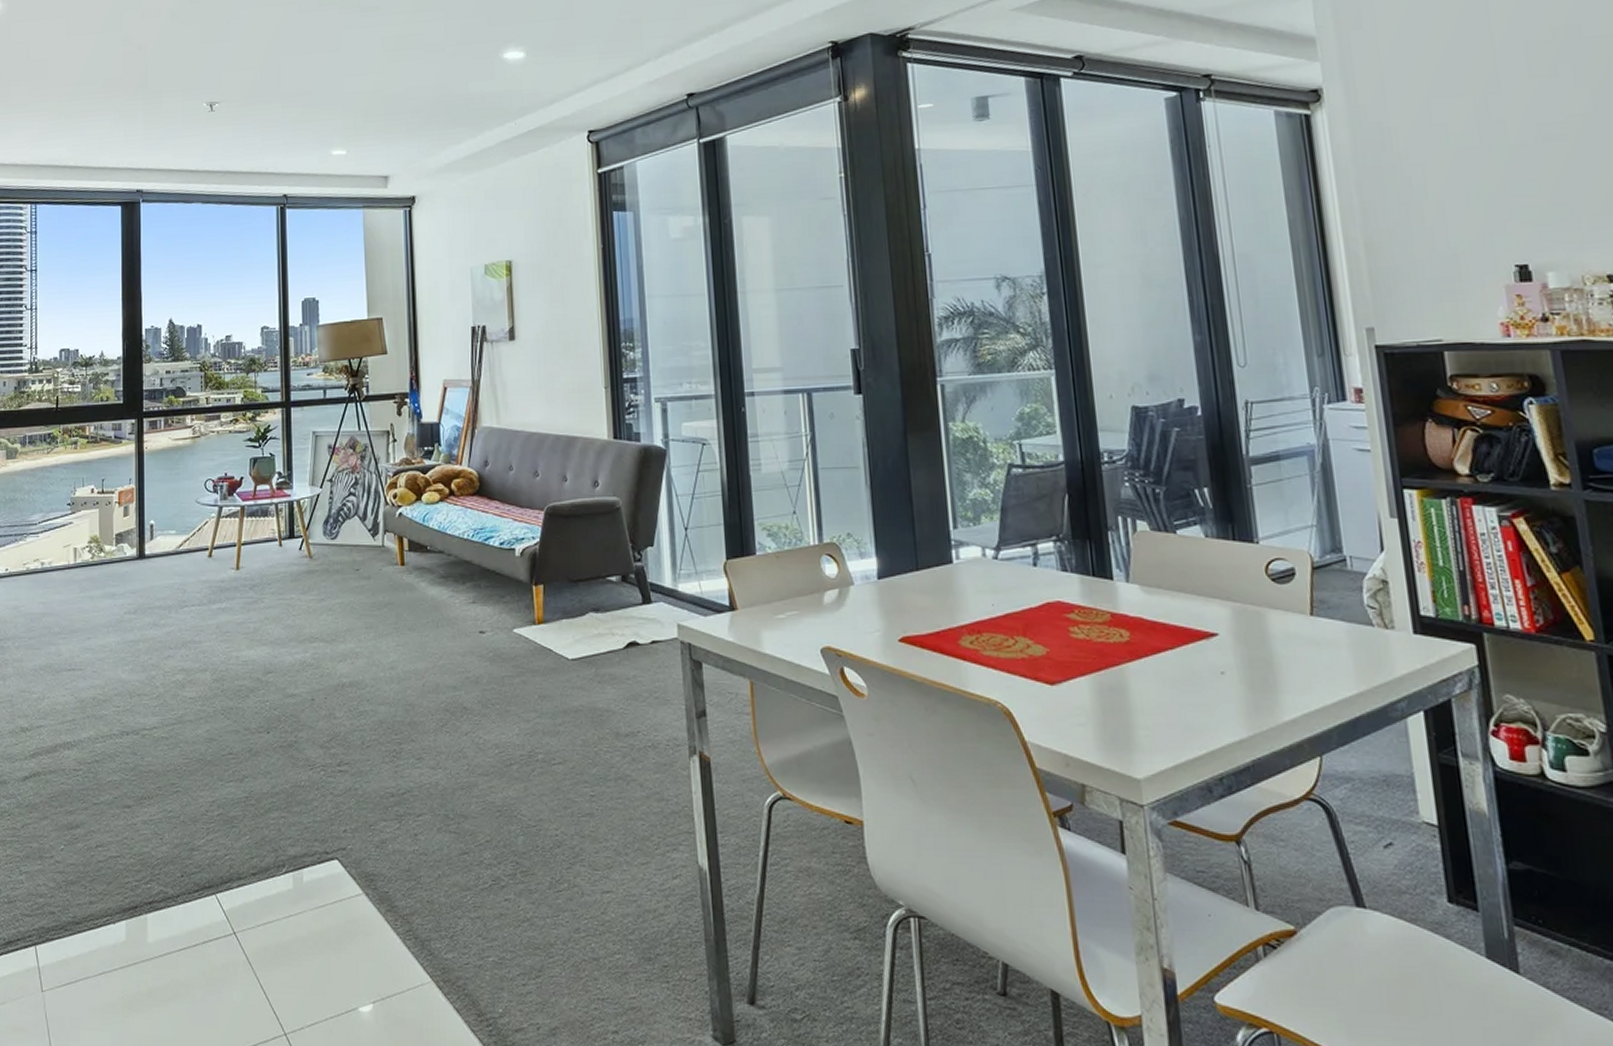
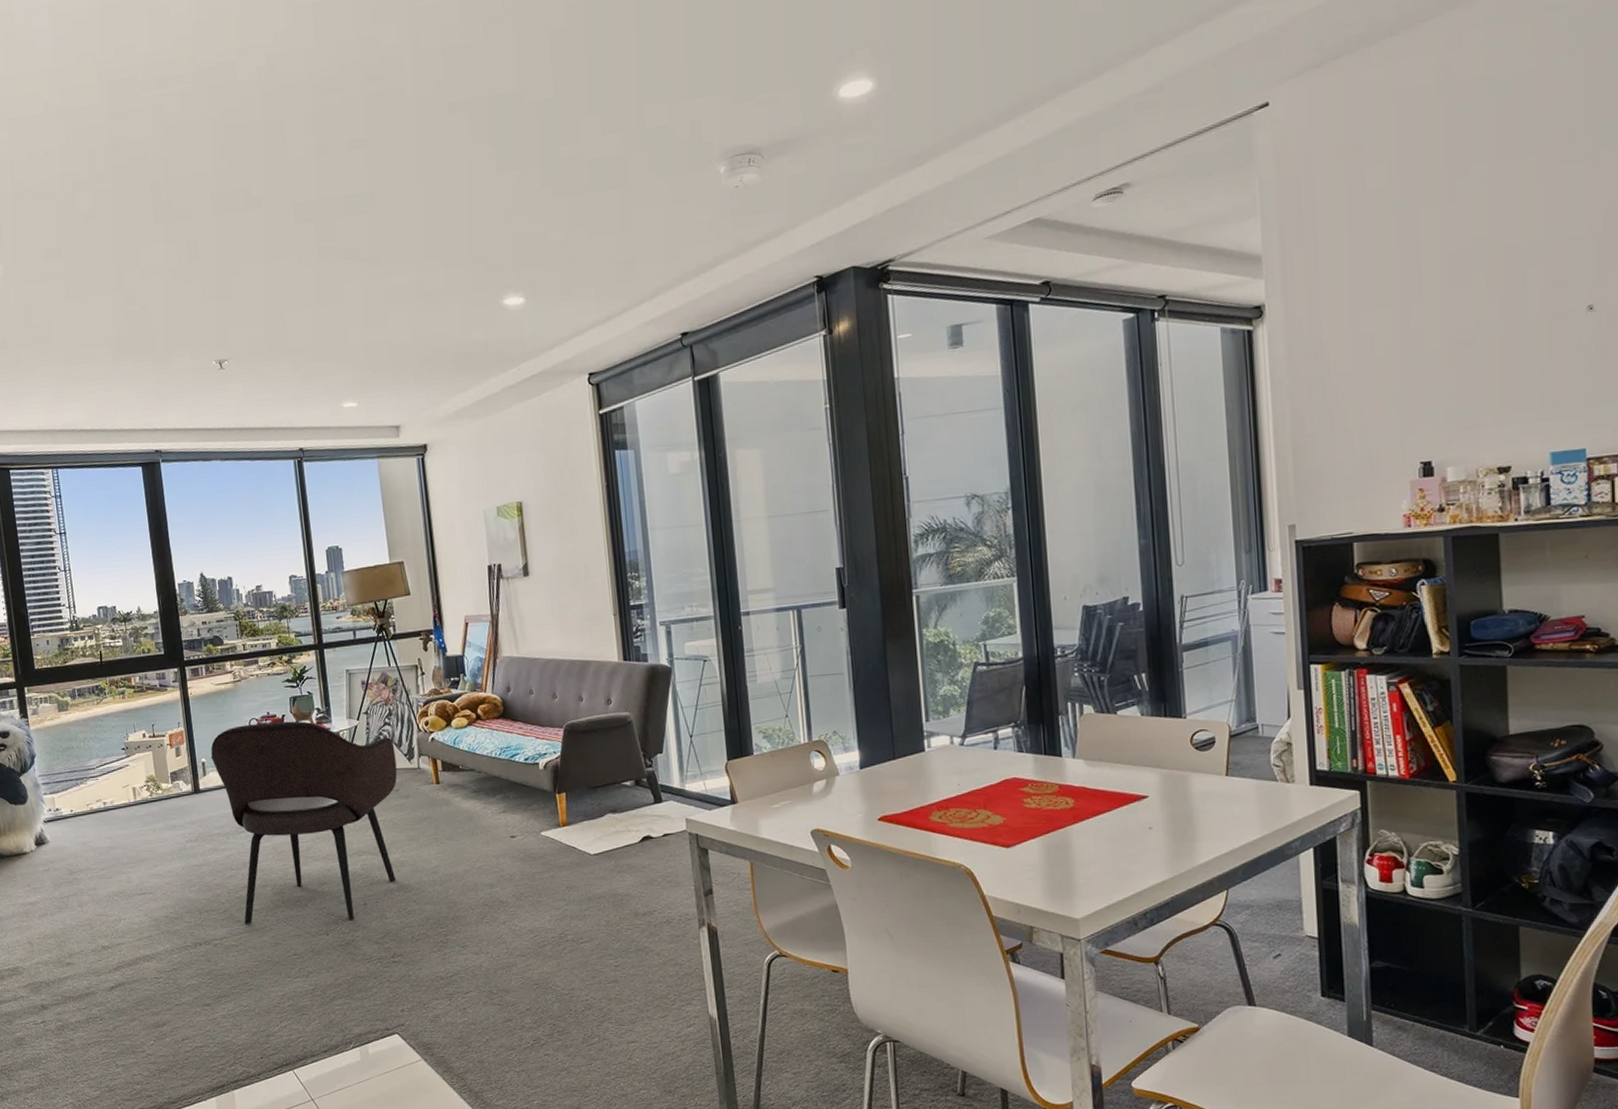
armchair: none [160,484,359,718] -> present [210,721,397,924]

